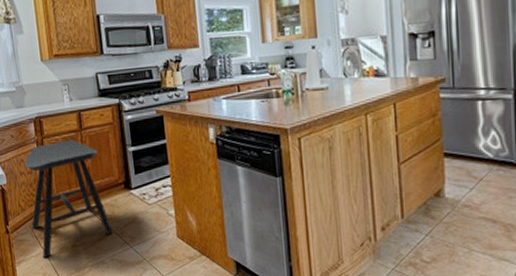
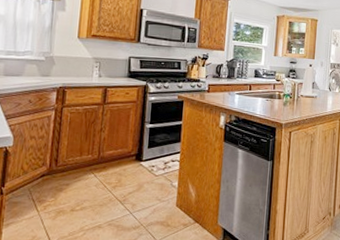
stool: present [24,140,113,258] -> none [31,111,116,221]

